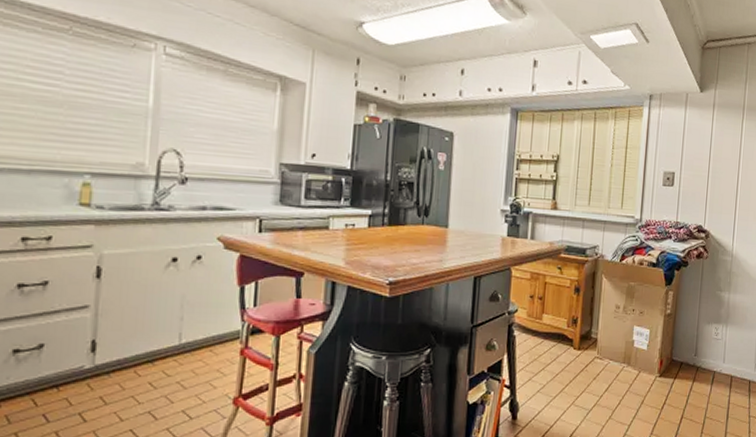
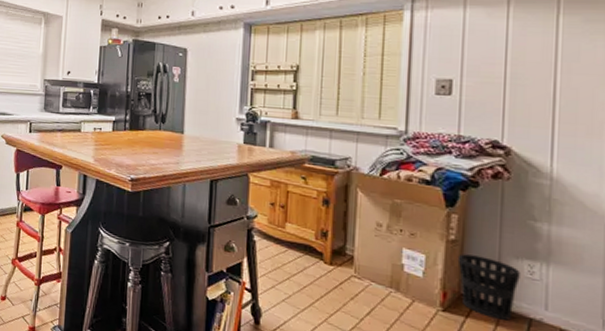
wastebasket: none [671,325,710,376] -> present [457,254,521,321]

